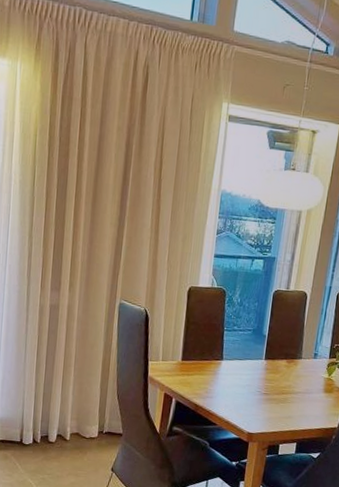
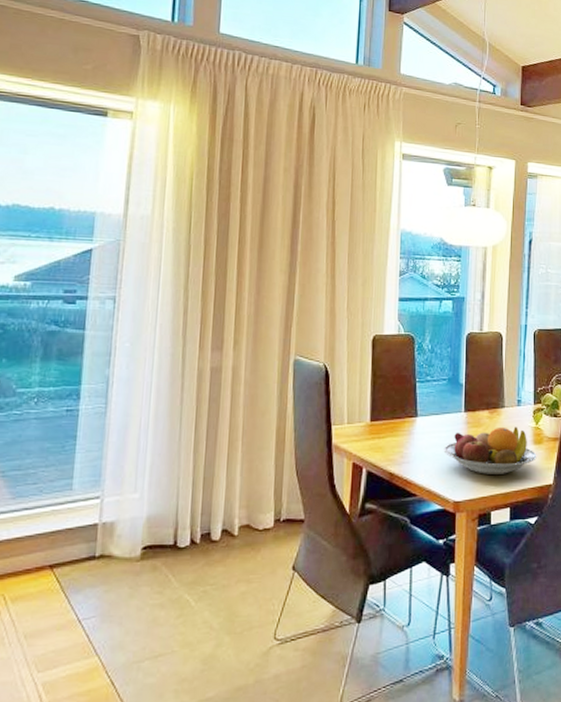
fruit bowl: none [243,375,326,415] -> present [443,426,537,474]

